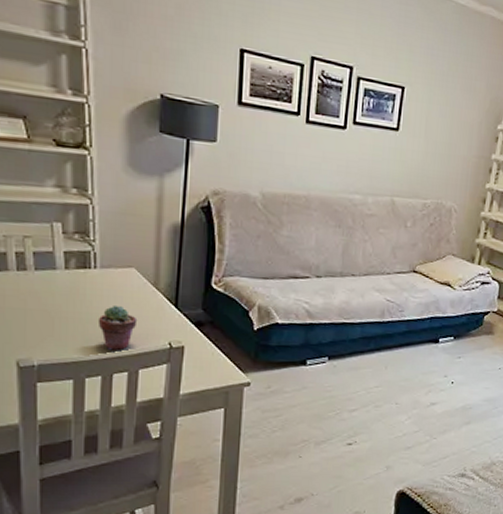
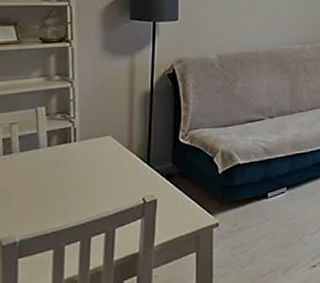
potted succulent: present [97,304,138,350] -> none [77,171,114,215]

